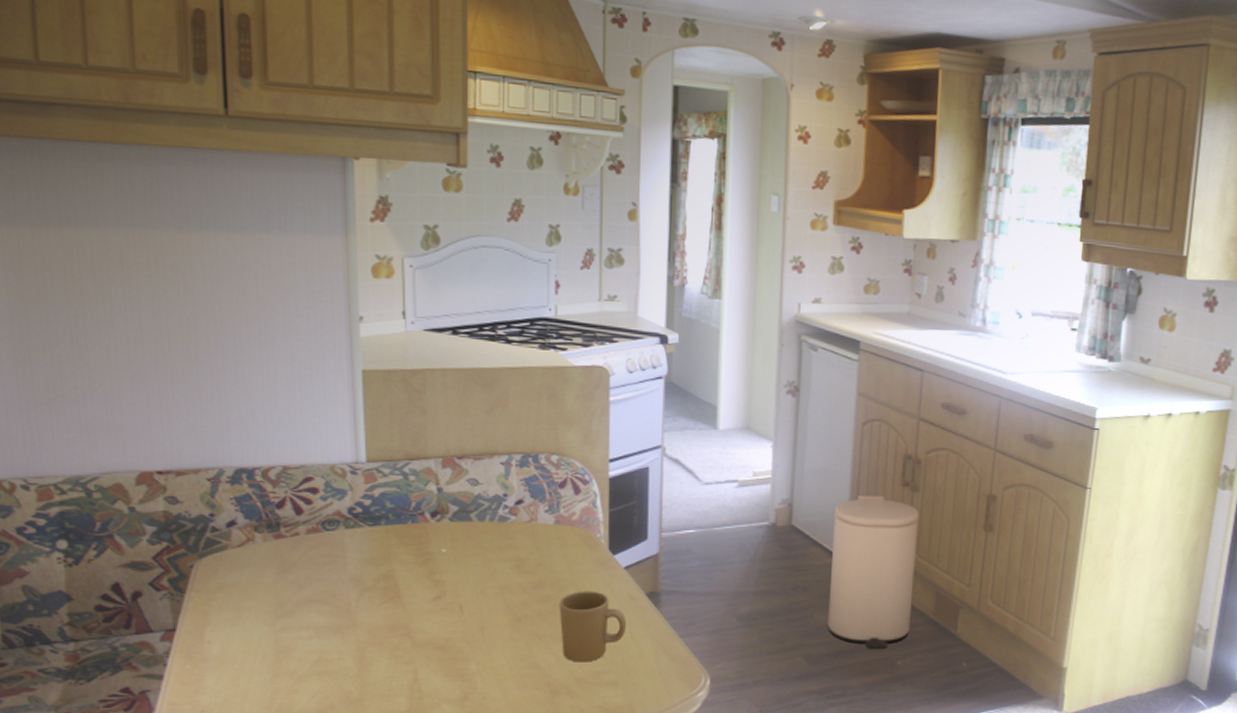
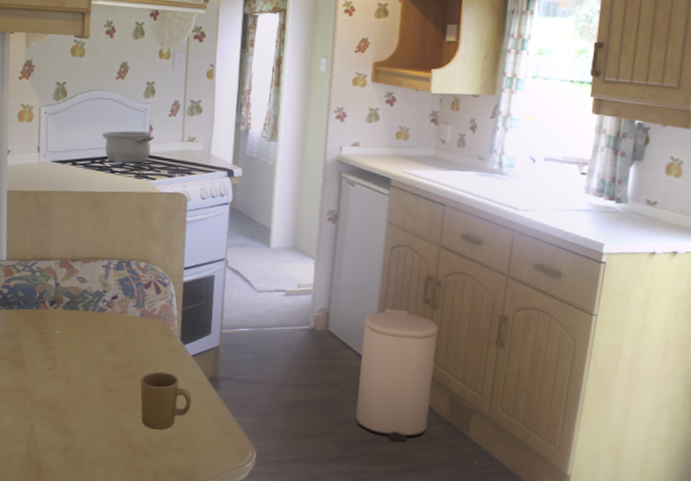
cooking pot: none [491,288,562,331] -> present [102,130,154,164]

